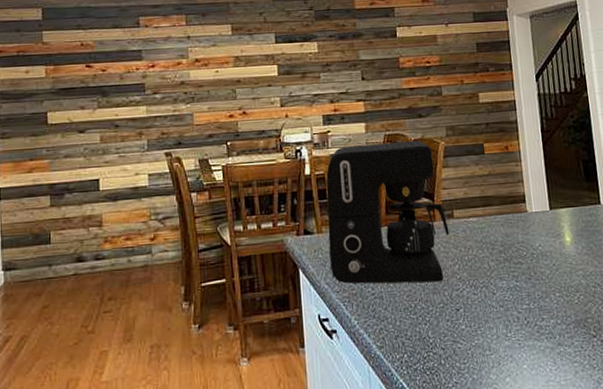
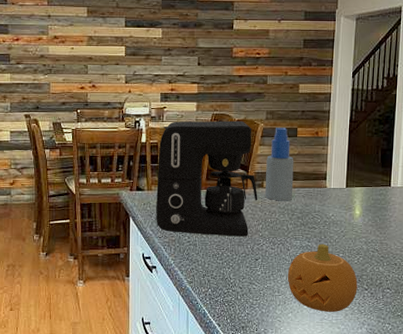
spray bottle: none [453,144,490,233] -> present [265,127,294,201]
fruit: none [497,282,584,371] -> present [287,243,358,312]

